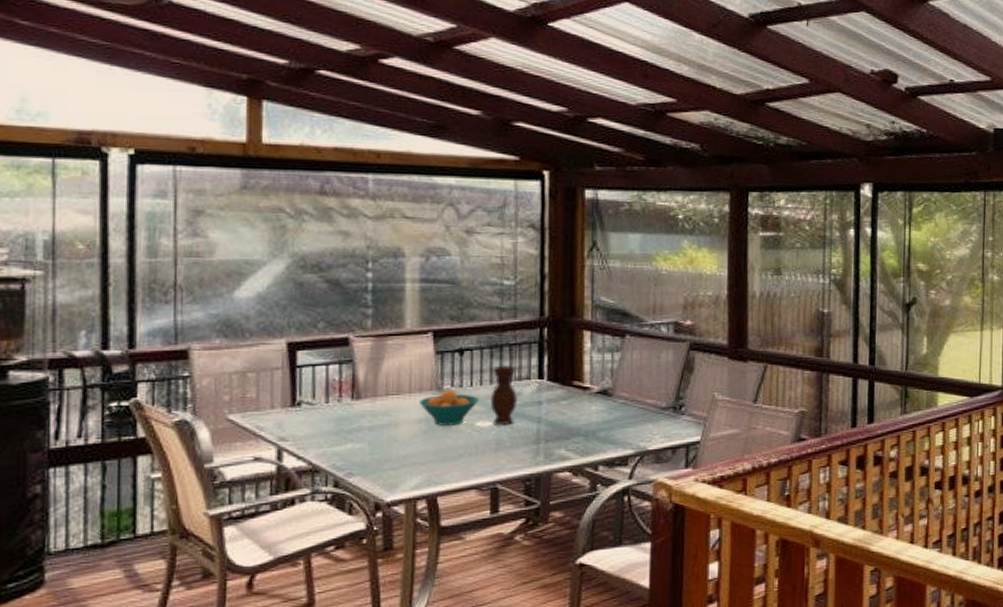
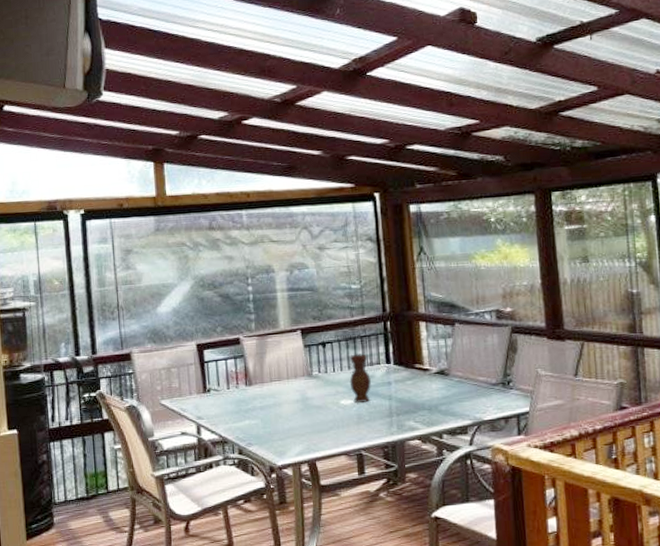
fruit bowl: present [419,389,479,426] -> none [296,375,341,405]

